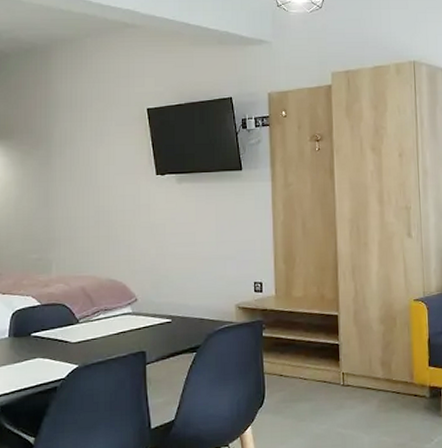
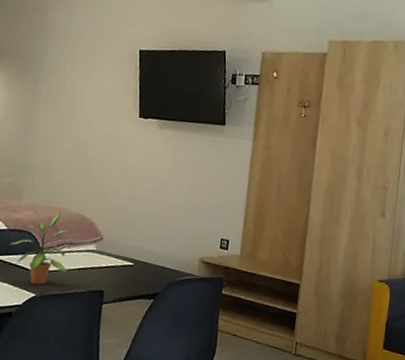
potted plant: none [44,279,107,355] -> present [9,211,69,285]

